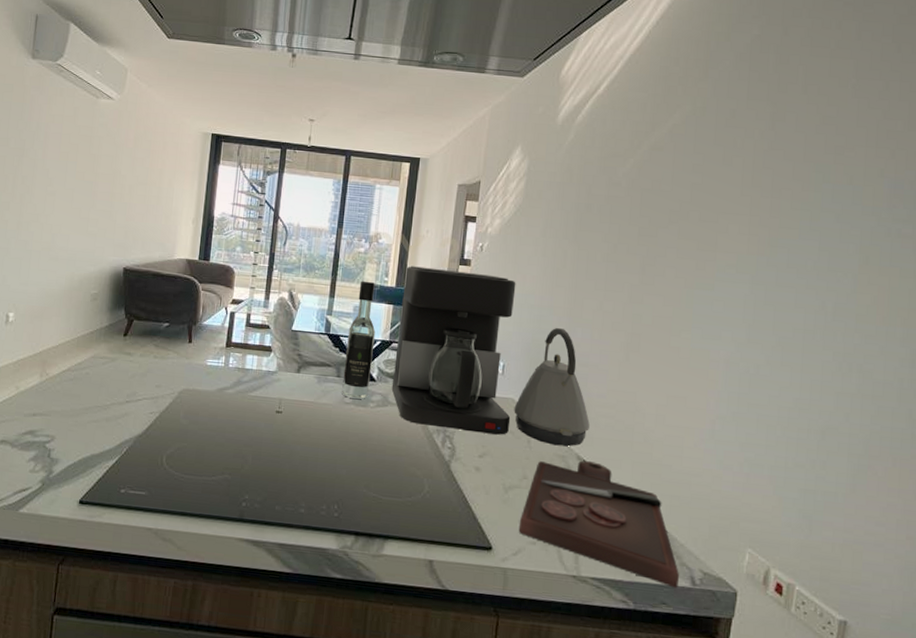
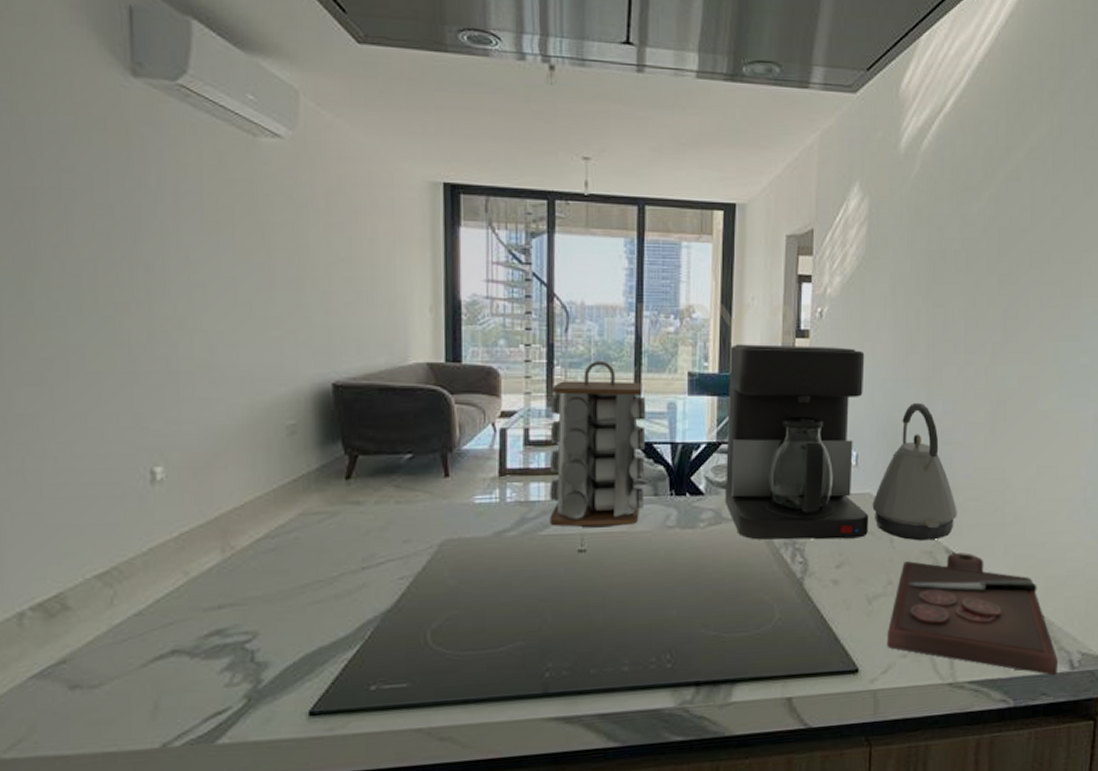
spice rack: none [258,268,338,397] -> present [549,360,646,528]
bottle: present [342,280,376,400] -> none [662,369,699,521]

